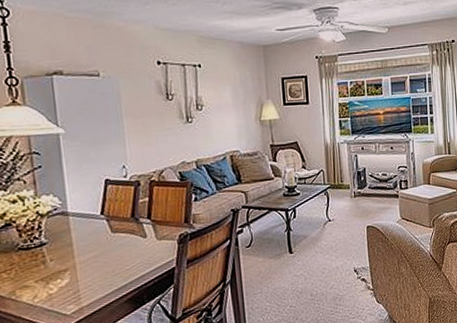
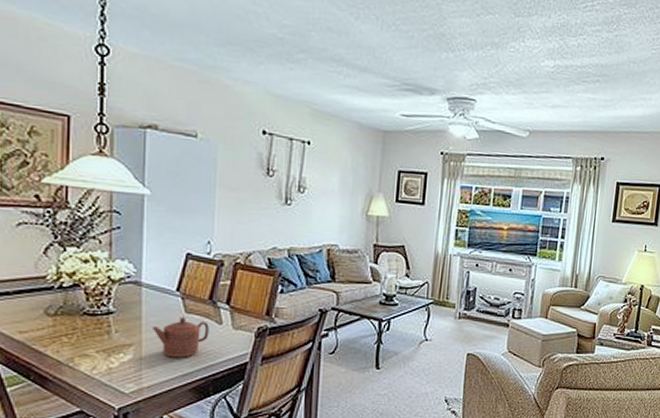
teapot: none [84,236,136,275] -> present [153,316,209,358]

